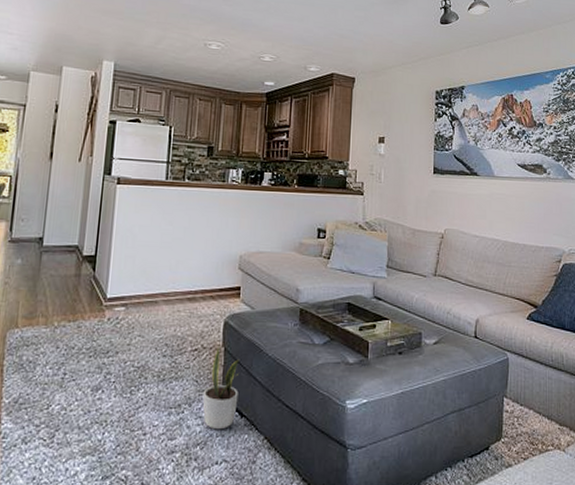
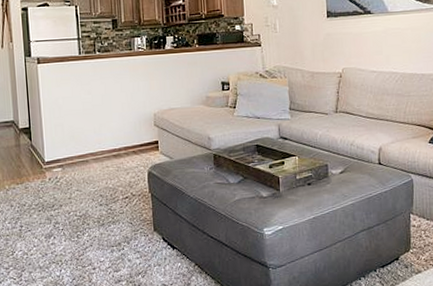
potted plant: present [203,344,241,430] -> none [138,191,169,261]

